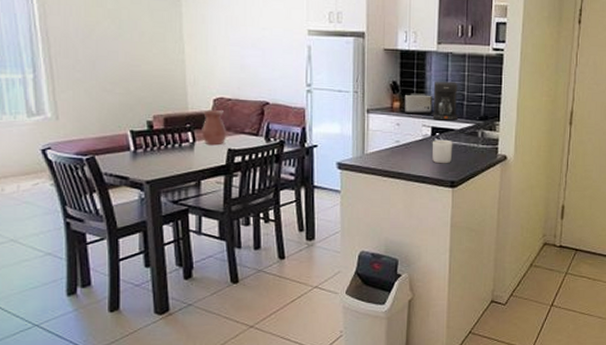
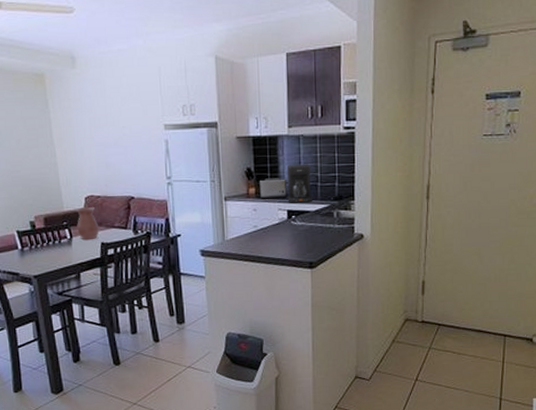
mug: present [431,139,453,164] -> none [288,222,310,246]

